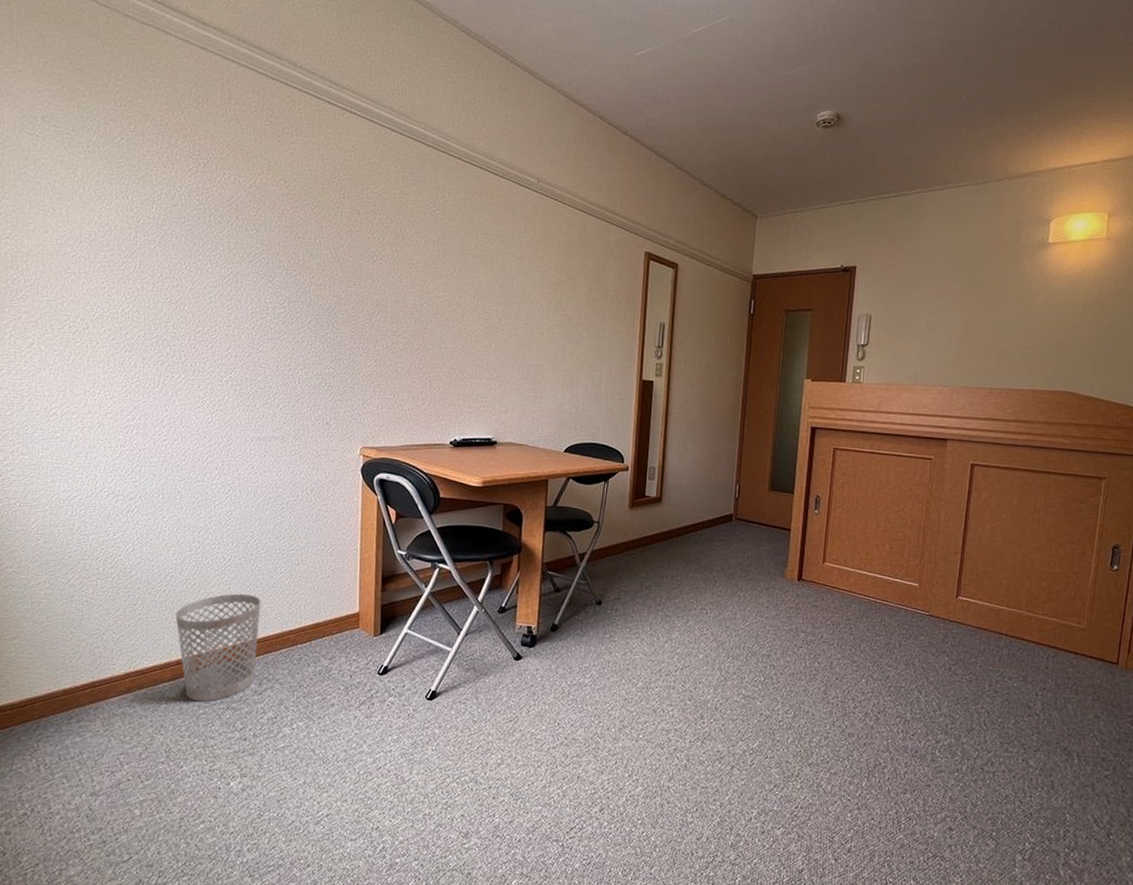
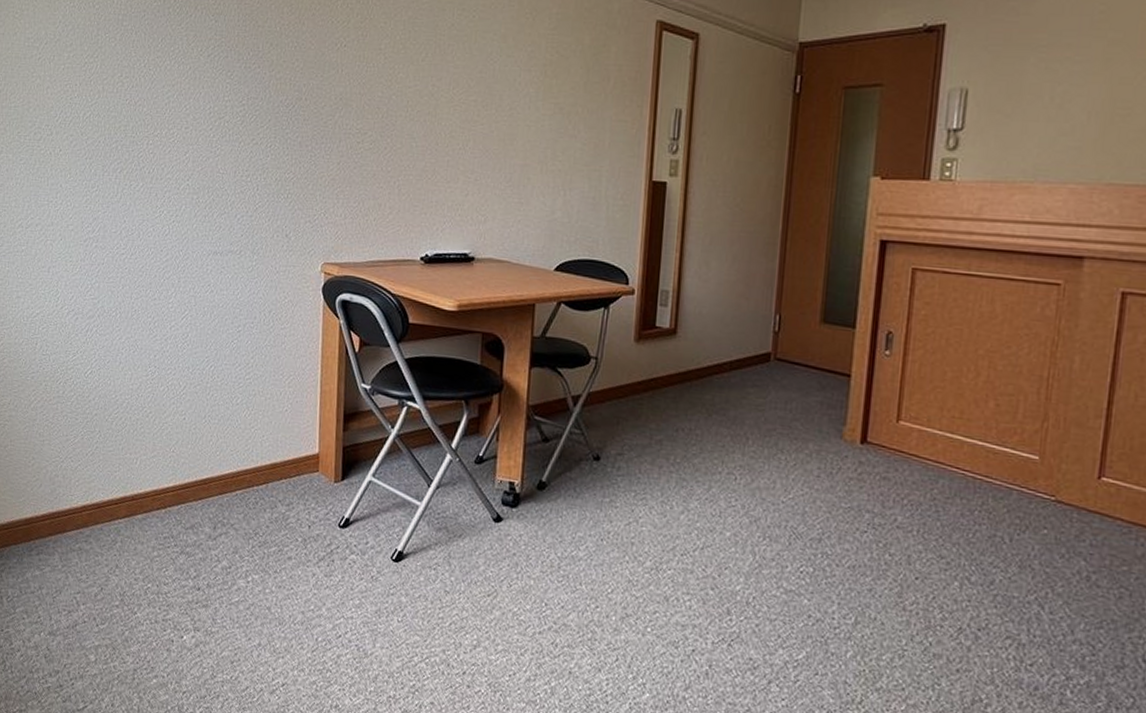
wastebasket: present [175,593,262,702] -> none [131,425,217,544]

